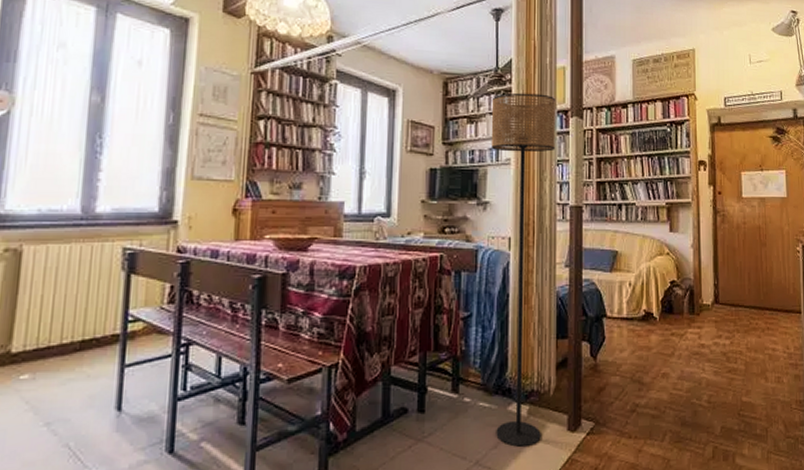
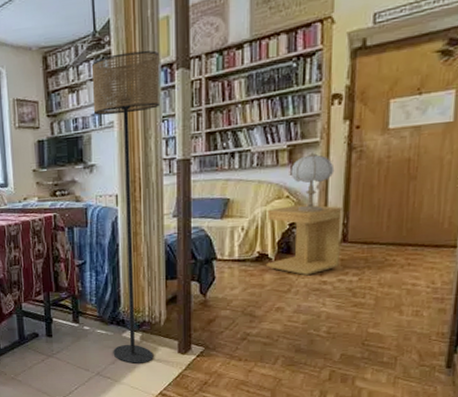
side table: none [650,262,714,338] -> present [266,204,342,276]
table lamp: none [669,212,705,272] -> present [290,152,335,213]

